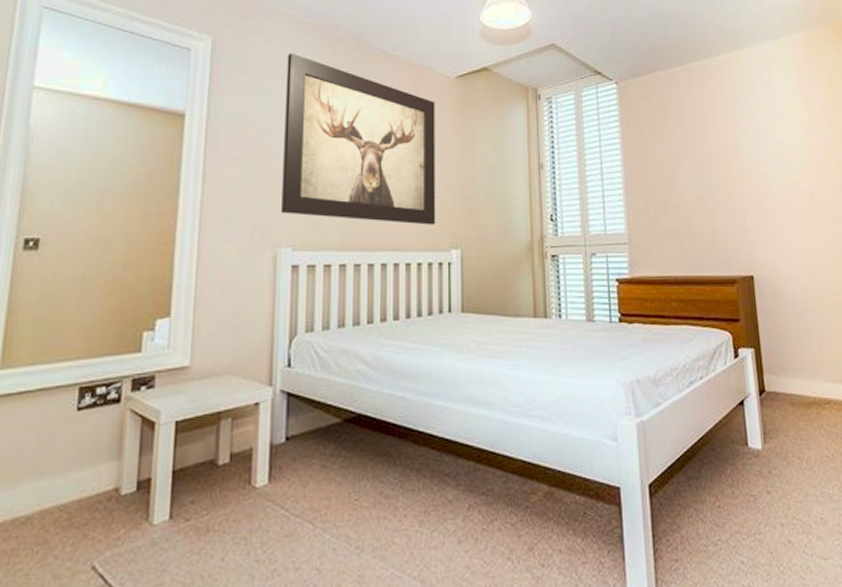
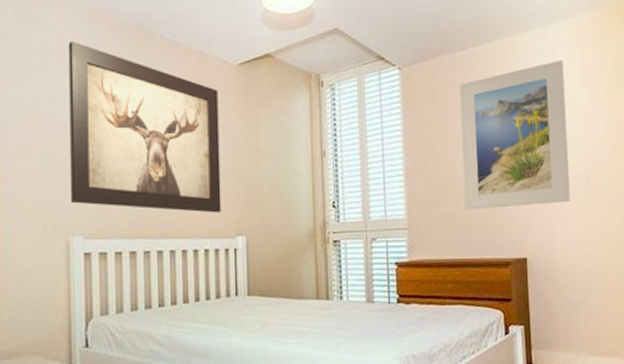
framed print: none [677,76,795,225] -> present [459,59,570,210]

